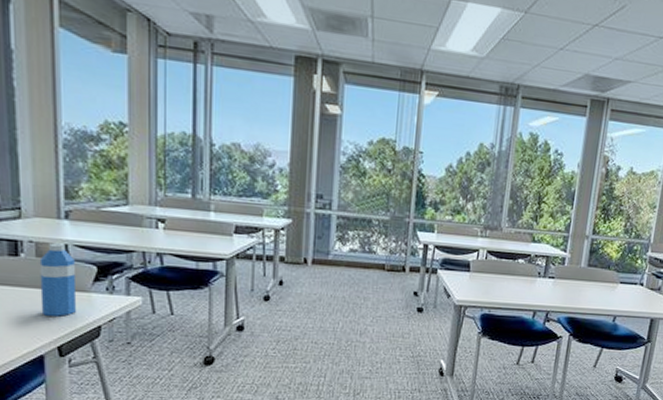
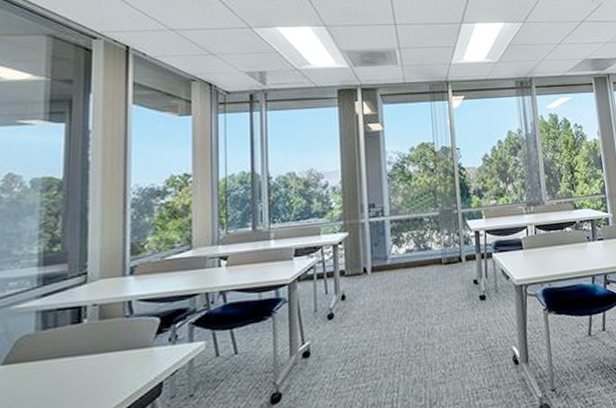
water bottle: present [39,243,76,316] -> none [100,300,138,383]

